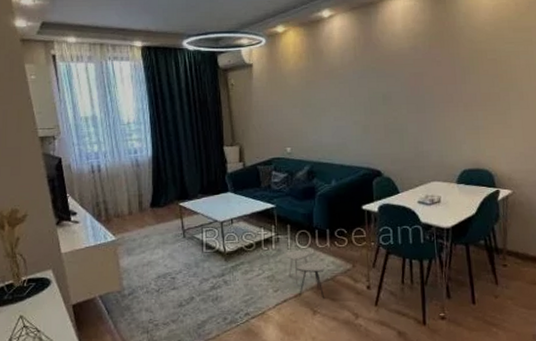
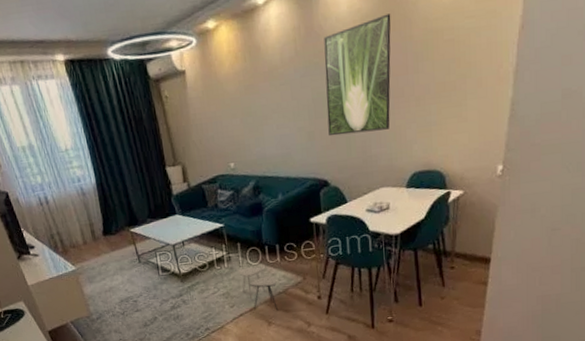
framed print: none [380,34,441,131] -> present [324,13,391,137]

